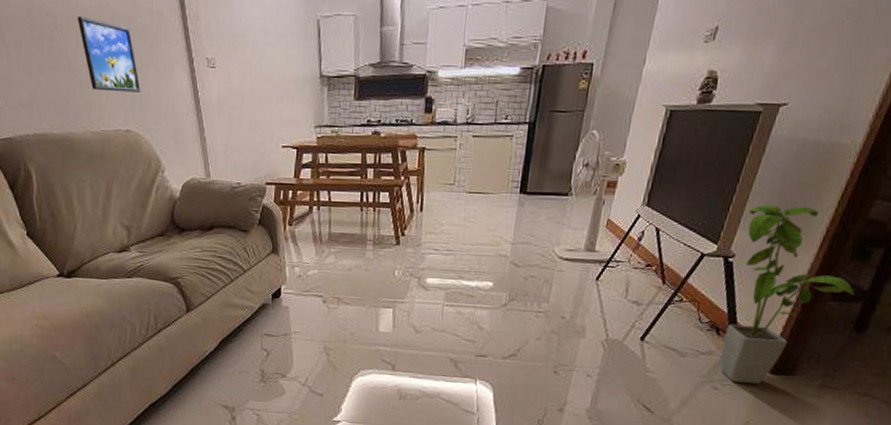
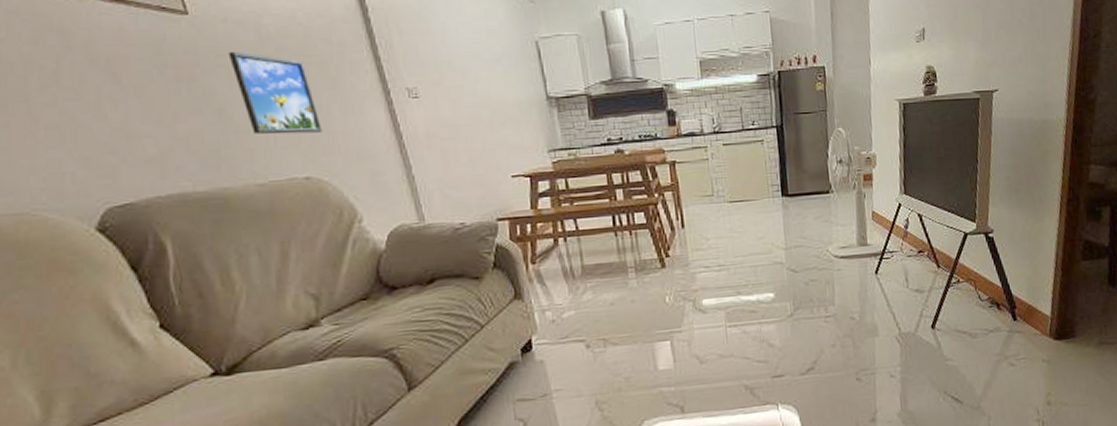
house plant: present [720,204,856,384] -> none [993,177,1100,355]

